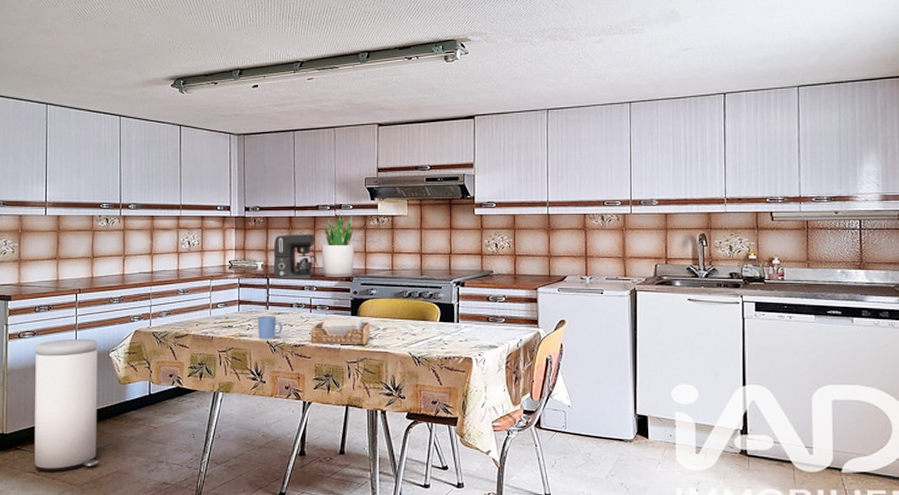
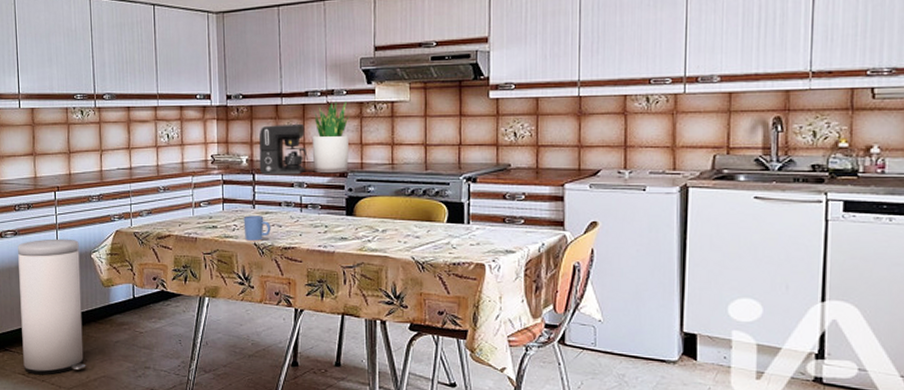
napkin holder: present [310,317,371,345] -> none [301,217,369,249]

